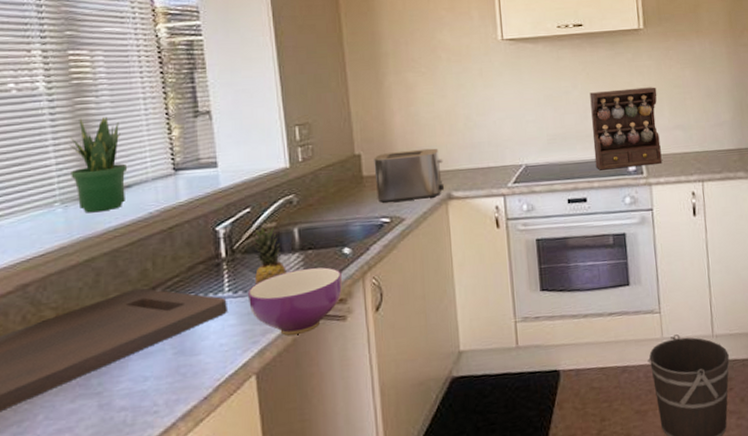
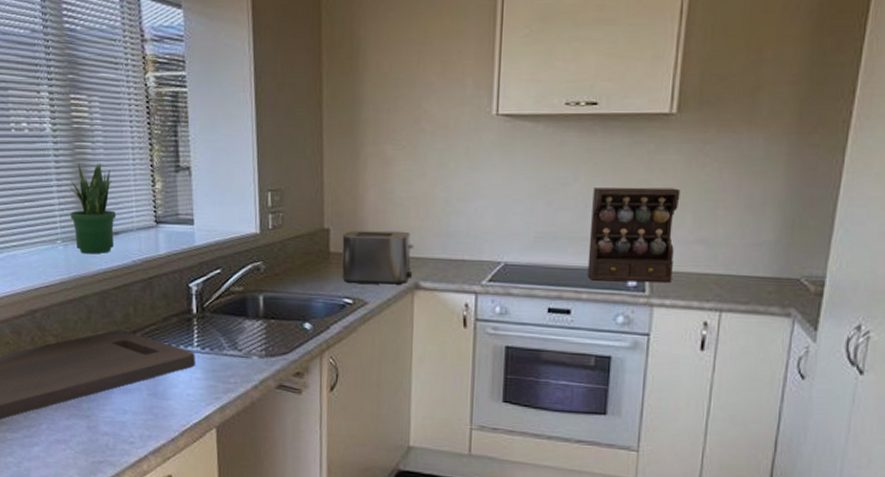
bowl: present [247,267,342,336] -> none [213,336,300,400]
fruit: present [251,226,287,285] -> none [220,289,250,345]

